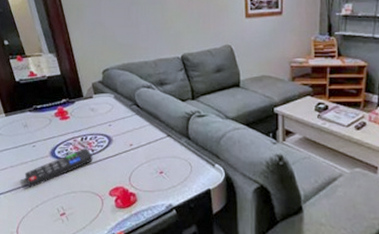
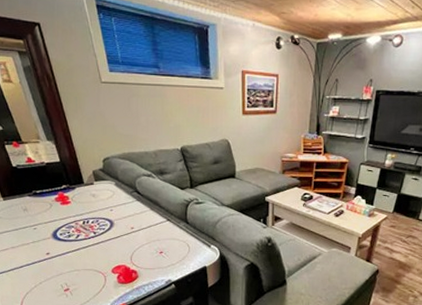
remote control: present [24,148,93,188] -> none [26,231,95,267]

